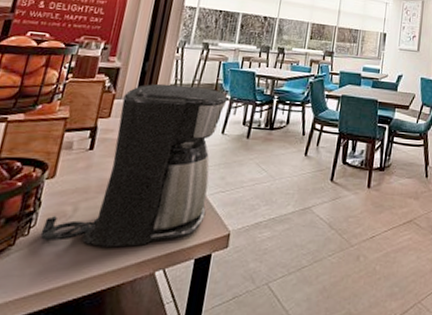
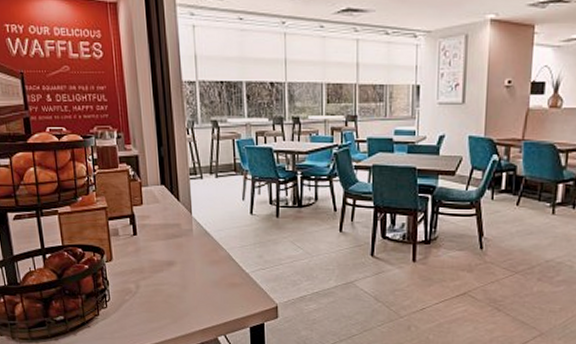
coffee maker: present [40,83,230,248] -> none [116,168,252,317]

